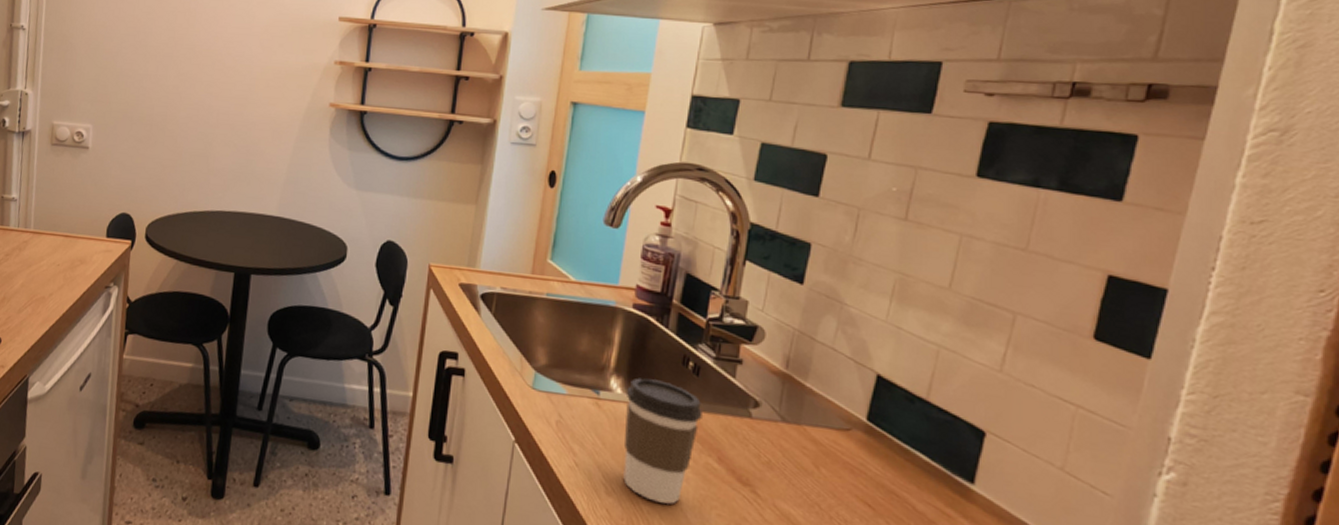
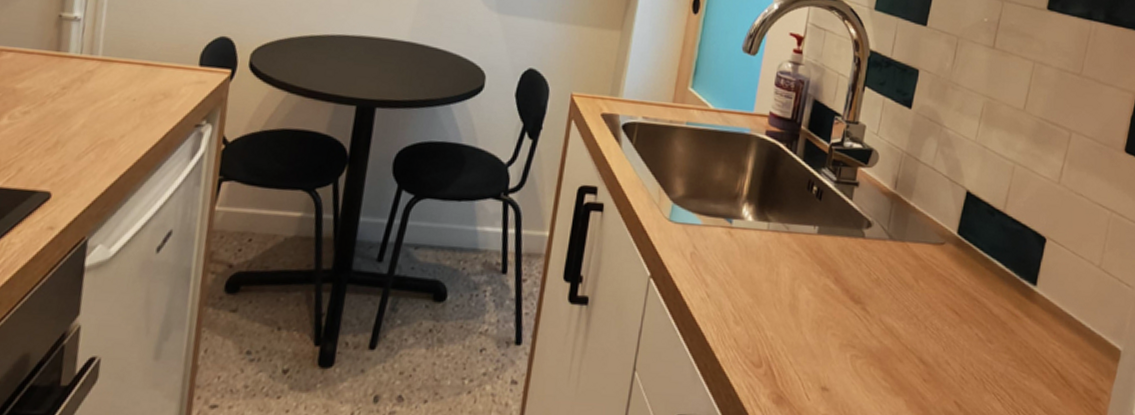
coffee cup: present [623,377,702,504] -> none [751,204,823,328]

